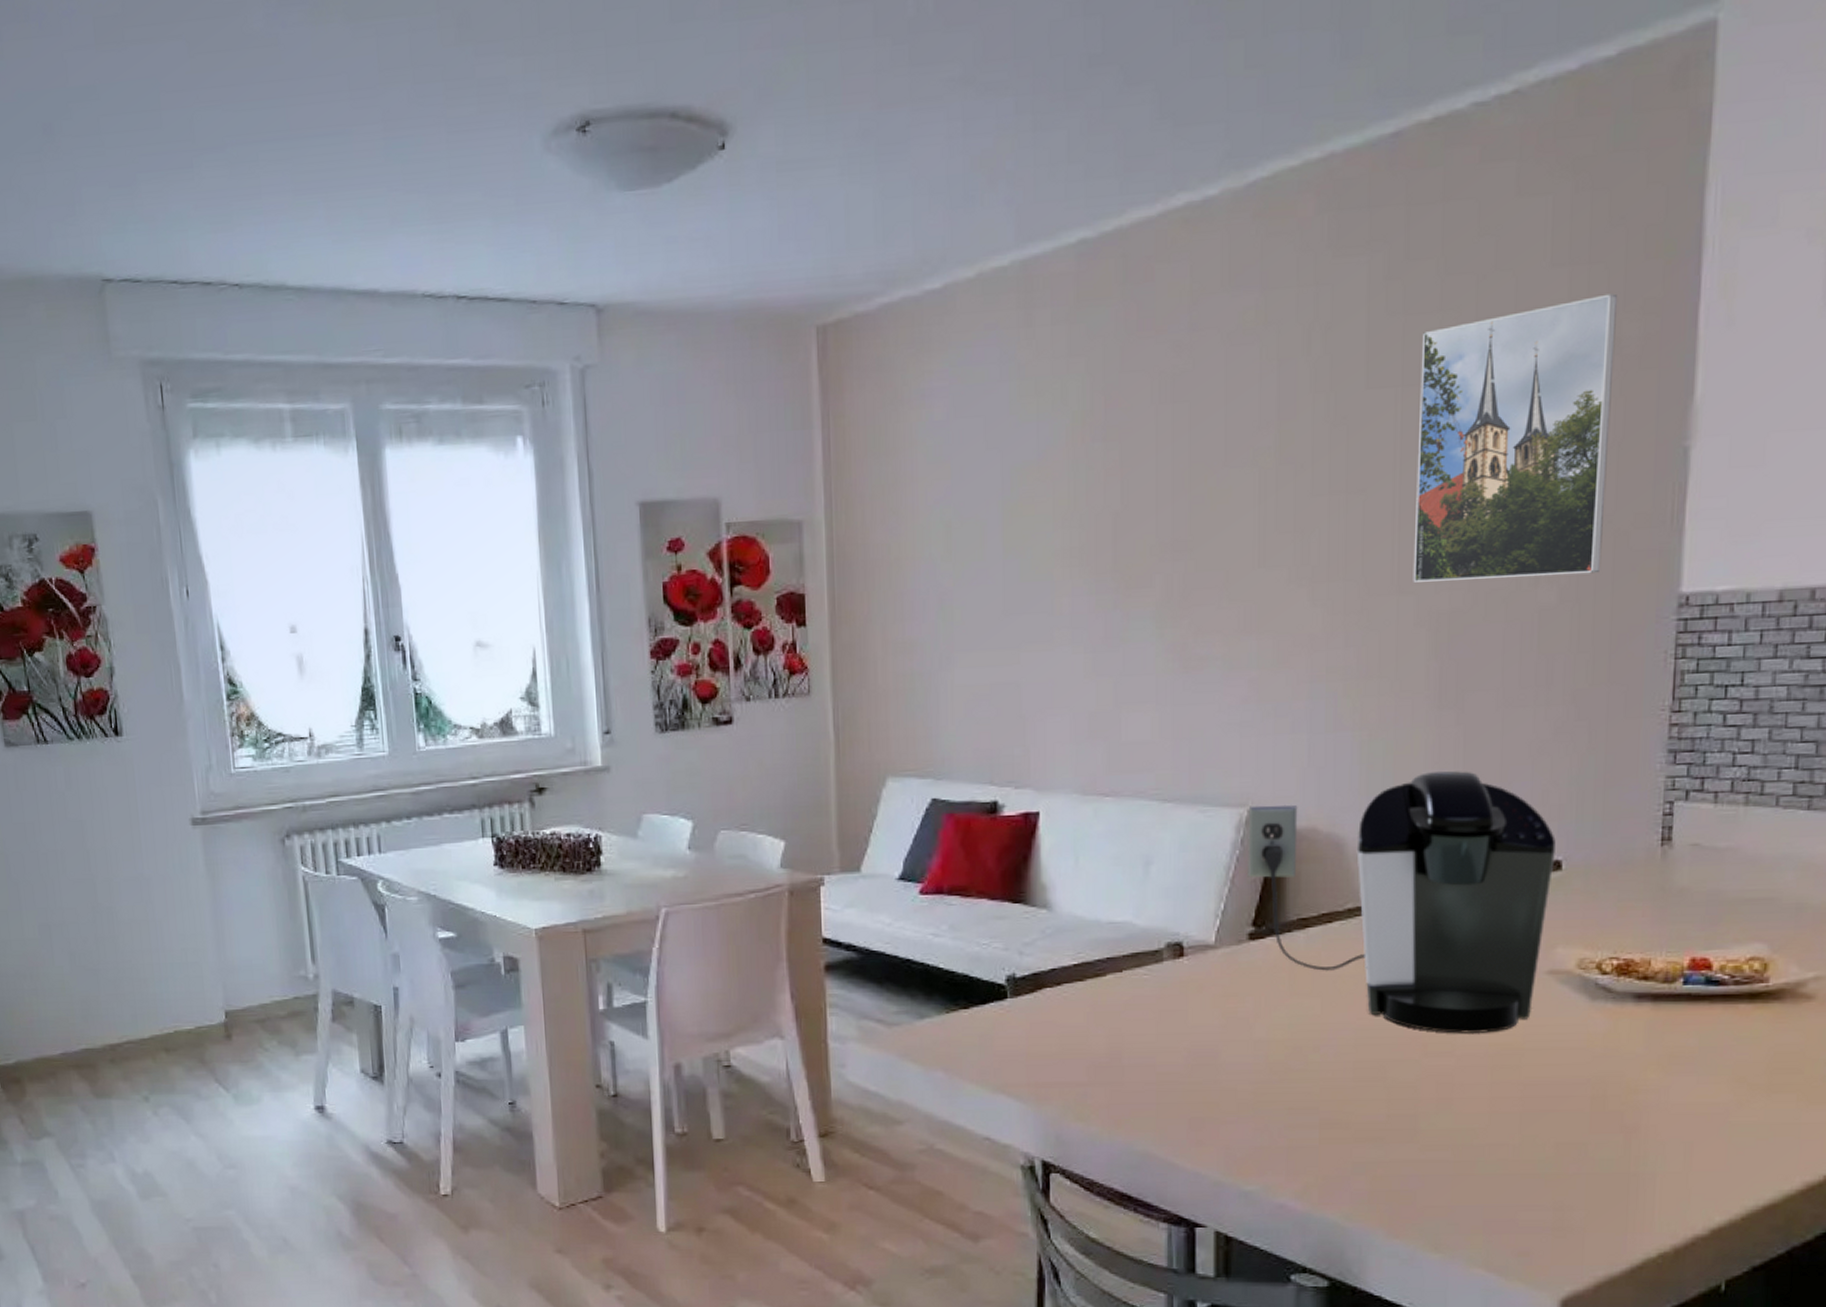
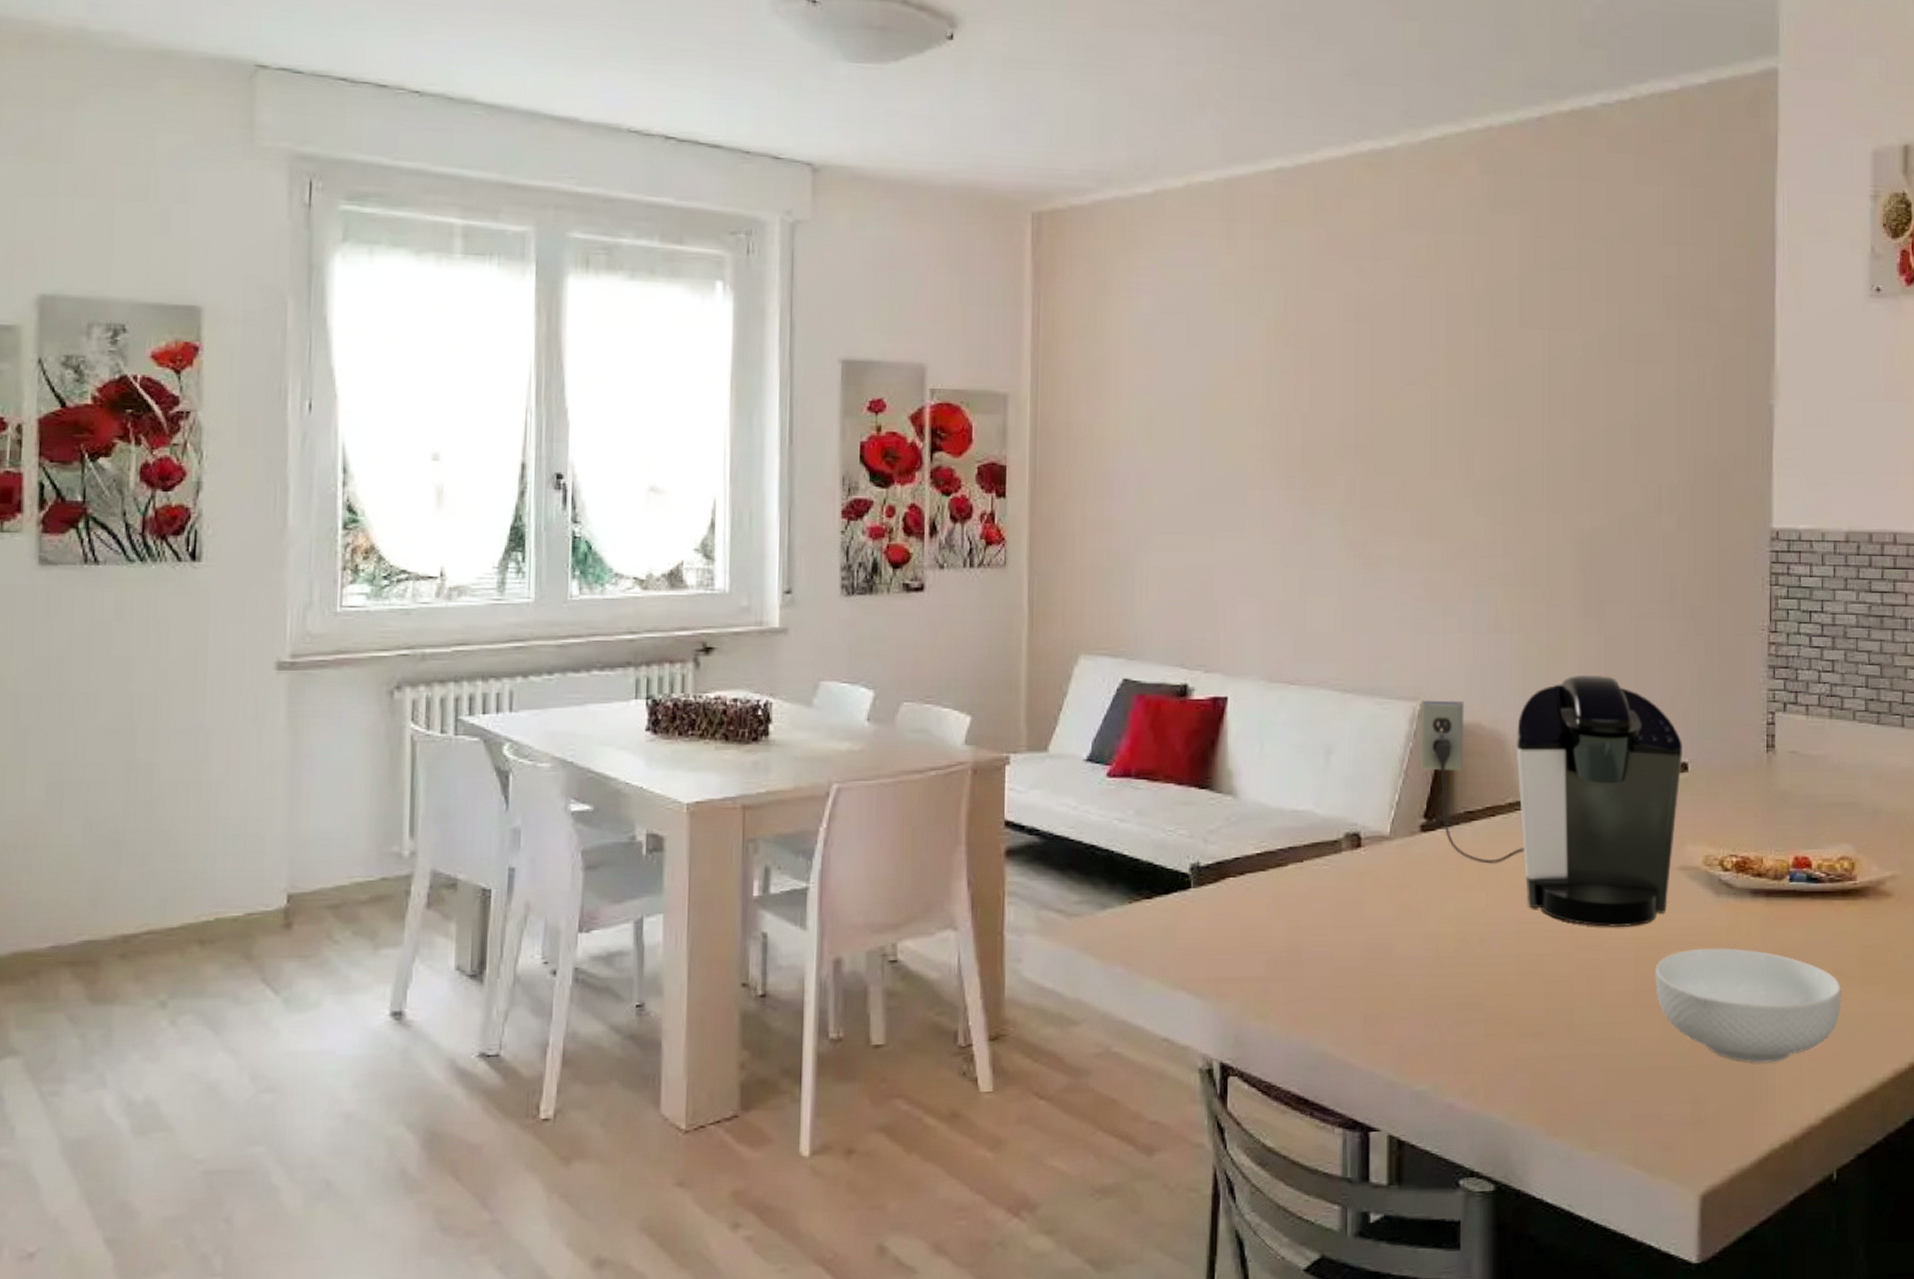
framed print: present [1413,293,1617,582] -> none [1560,272,1714,506]
cereal bowl: none [1513,1054,1743,1172] -> present [1654,948,1842,1063]

